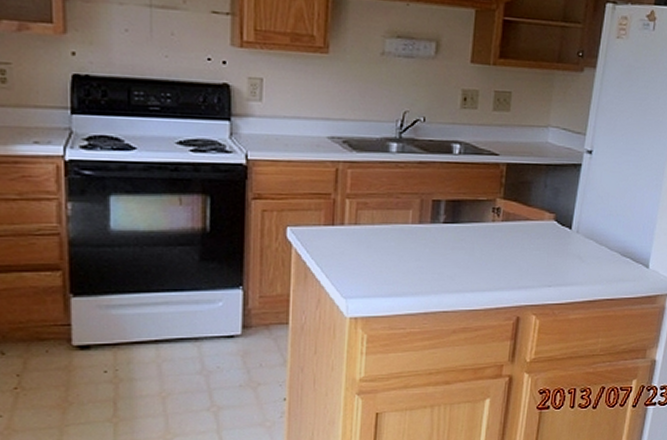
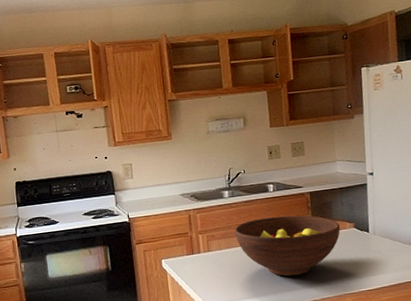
fruit bowl: none [396,188,537,273] -> present [234,215,340,276]

